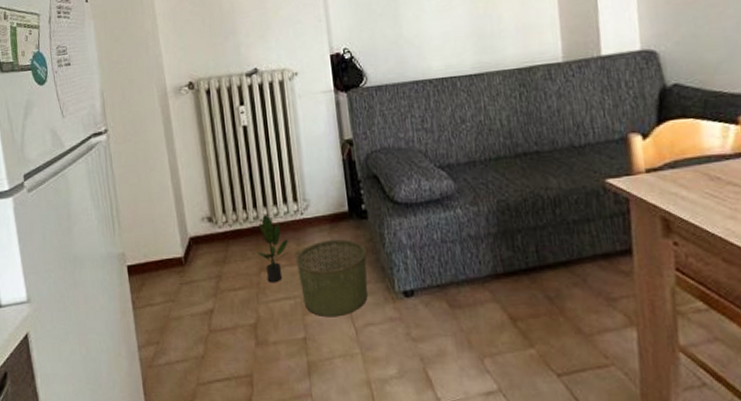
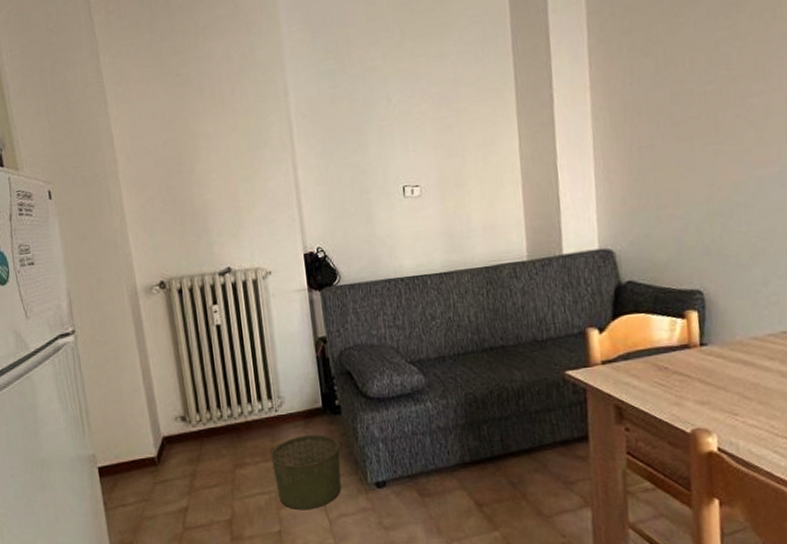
potted plant: present [256,214,288,283] -> none [231,412,263,479]

